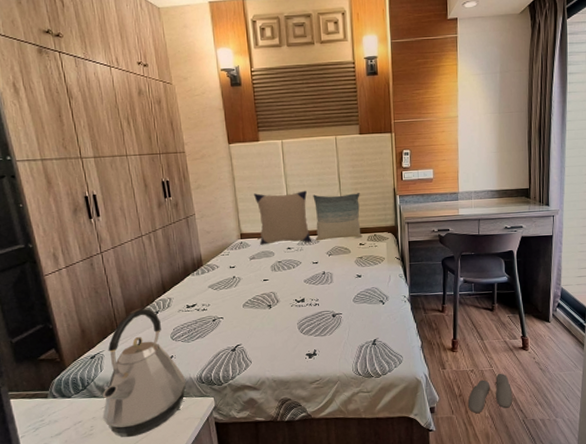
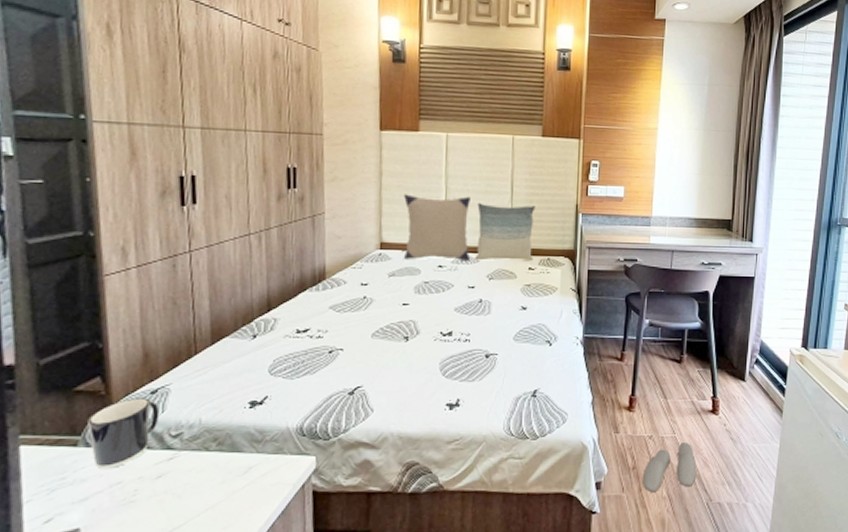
mug: none [51,361,100,414] -> present [87,398,160,470]
kettle: present [102,308,187,438] -> none [154,329,281,509]

